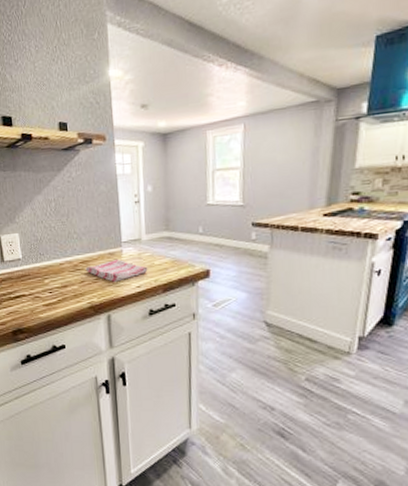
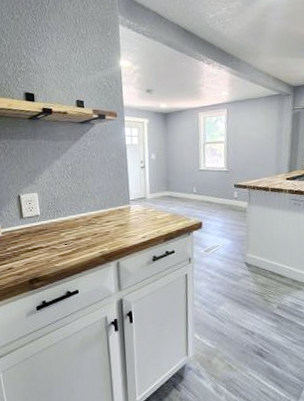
dish towel: present [85,258,148,282] -> none [98,214,152,234]

